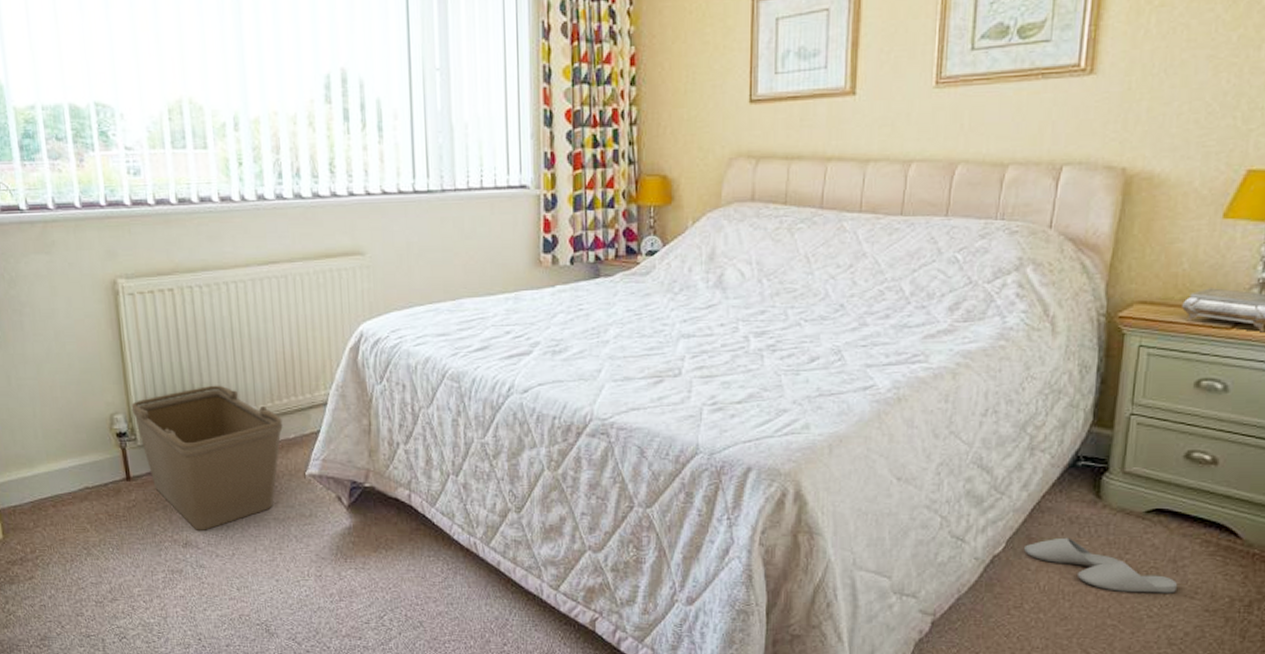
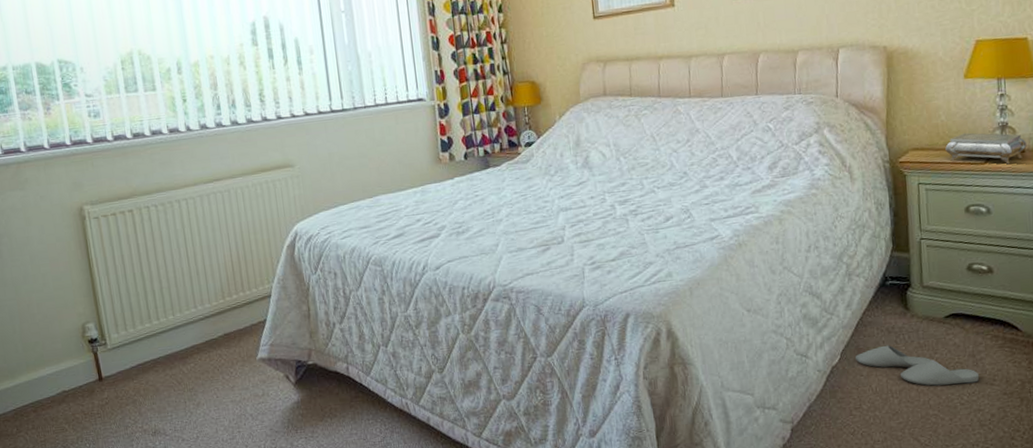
bicycle basket: present [131,385,283,530] -> none [100,288,234,419]

